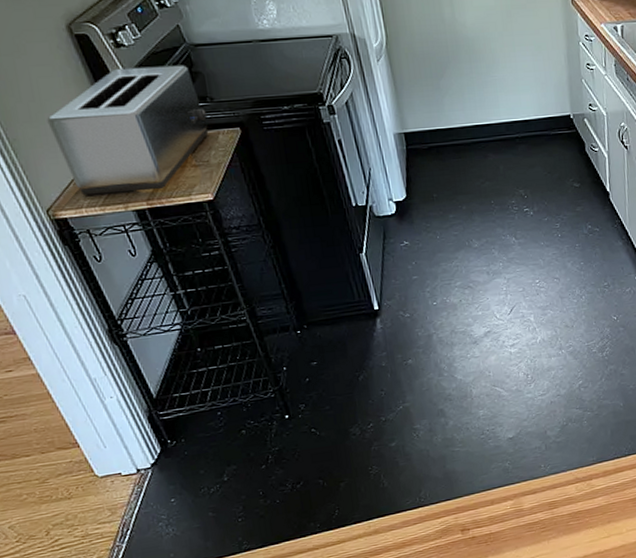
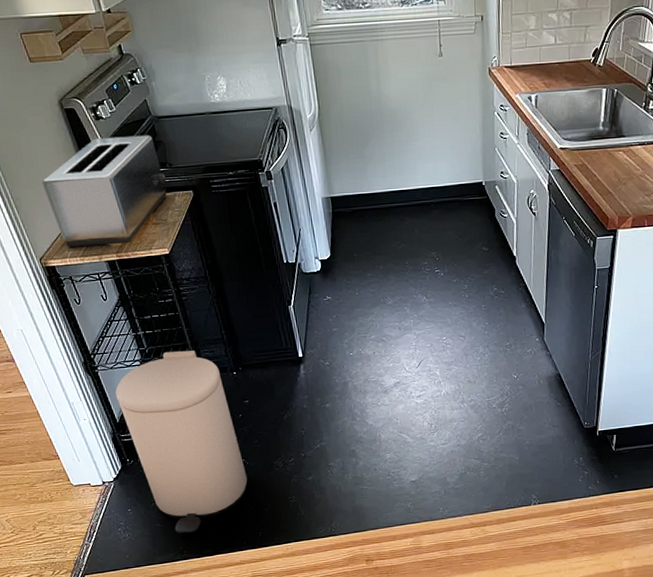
pedal bin: none [150,309,319,523] -> present [115,350,248,534]

